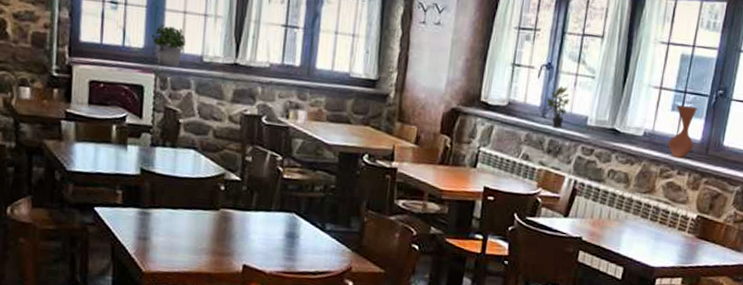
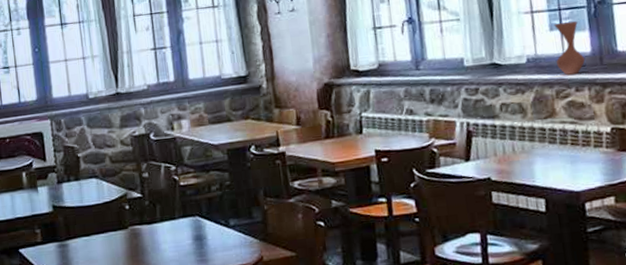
potted plant: present [151,23,185,68] -> none [41,75,71,111]
potted plant: present [546,86,570,129] -> none [416,35,440,78]

